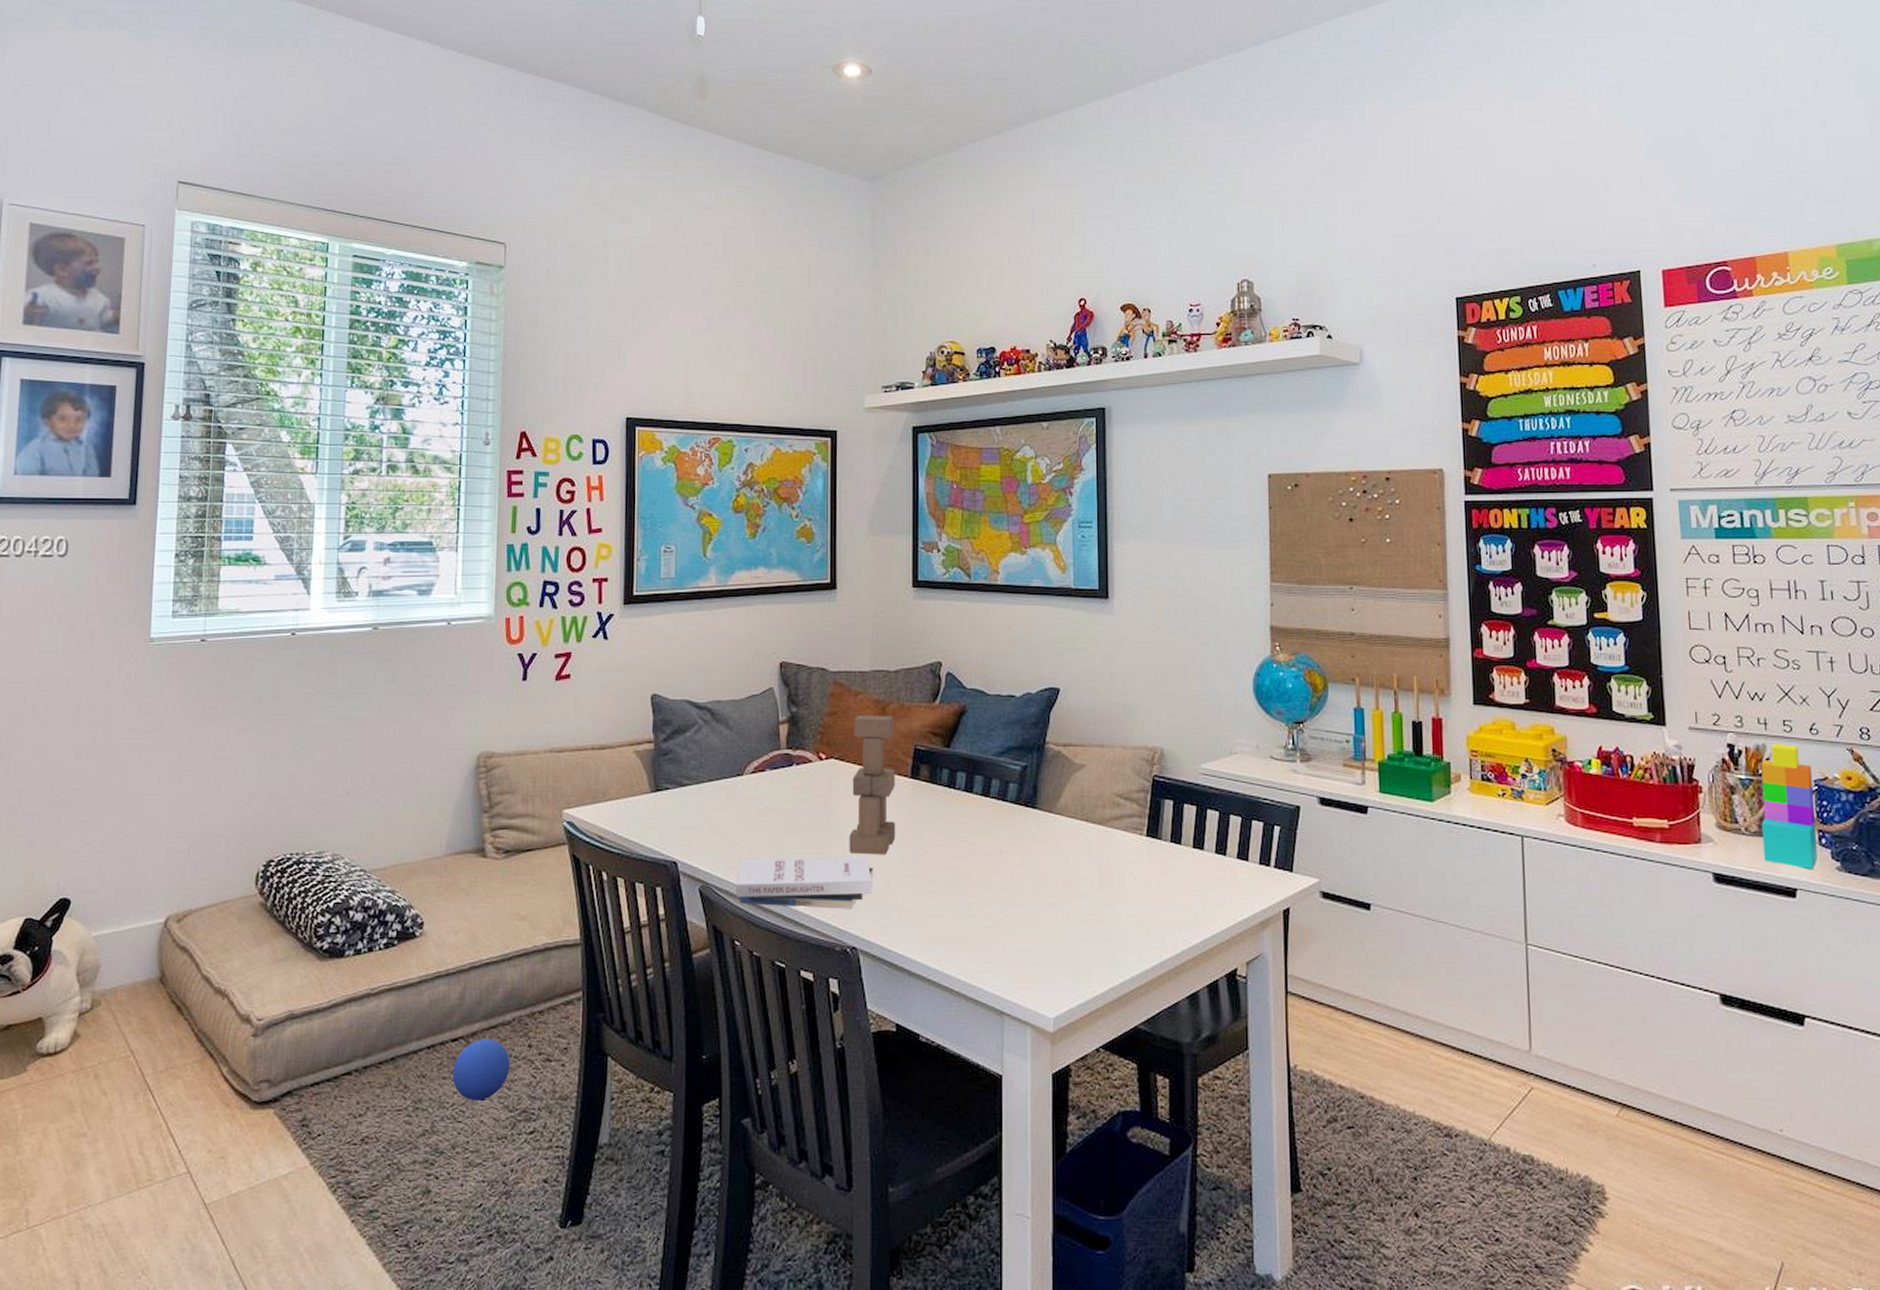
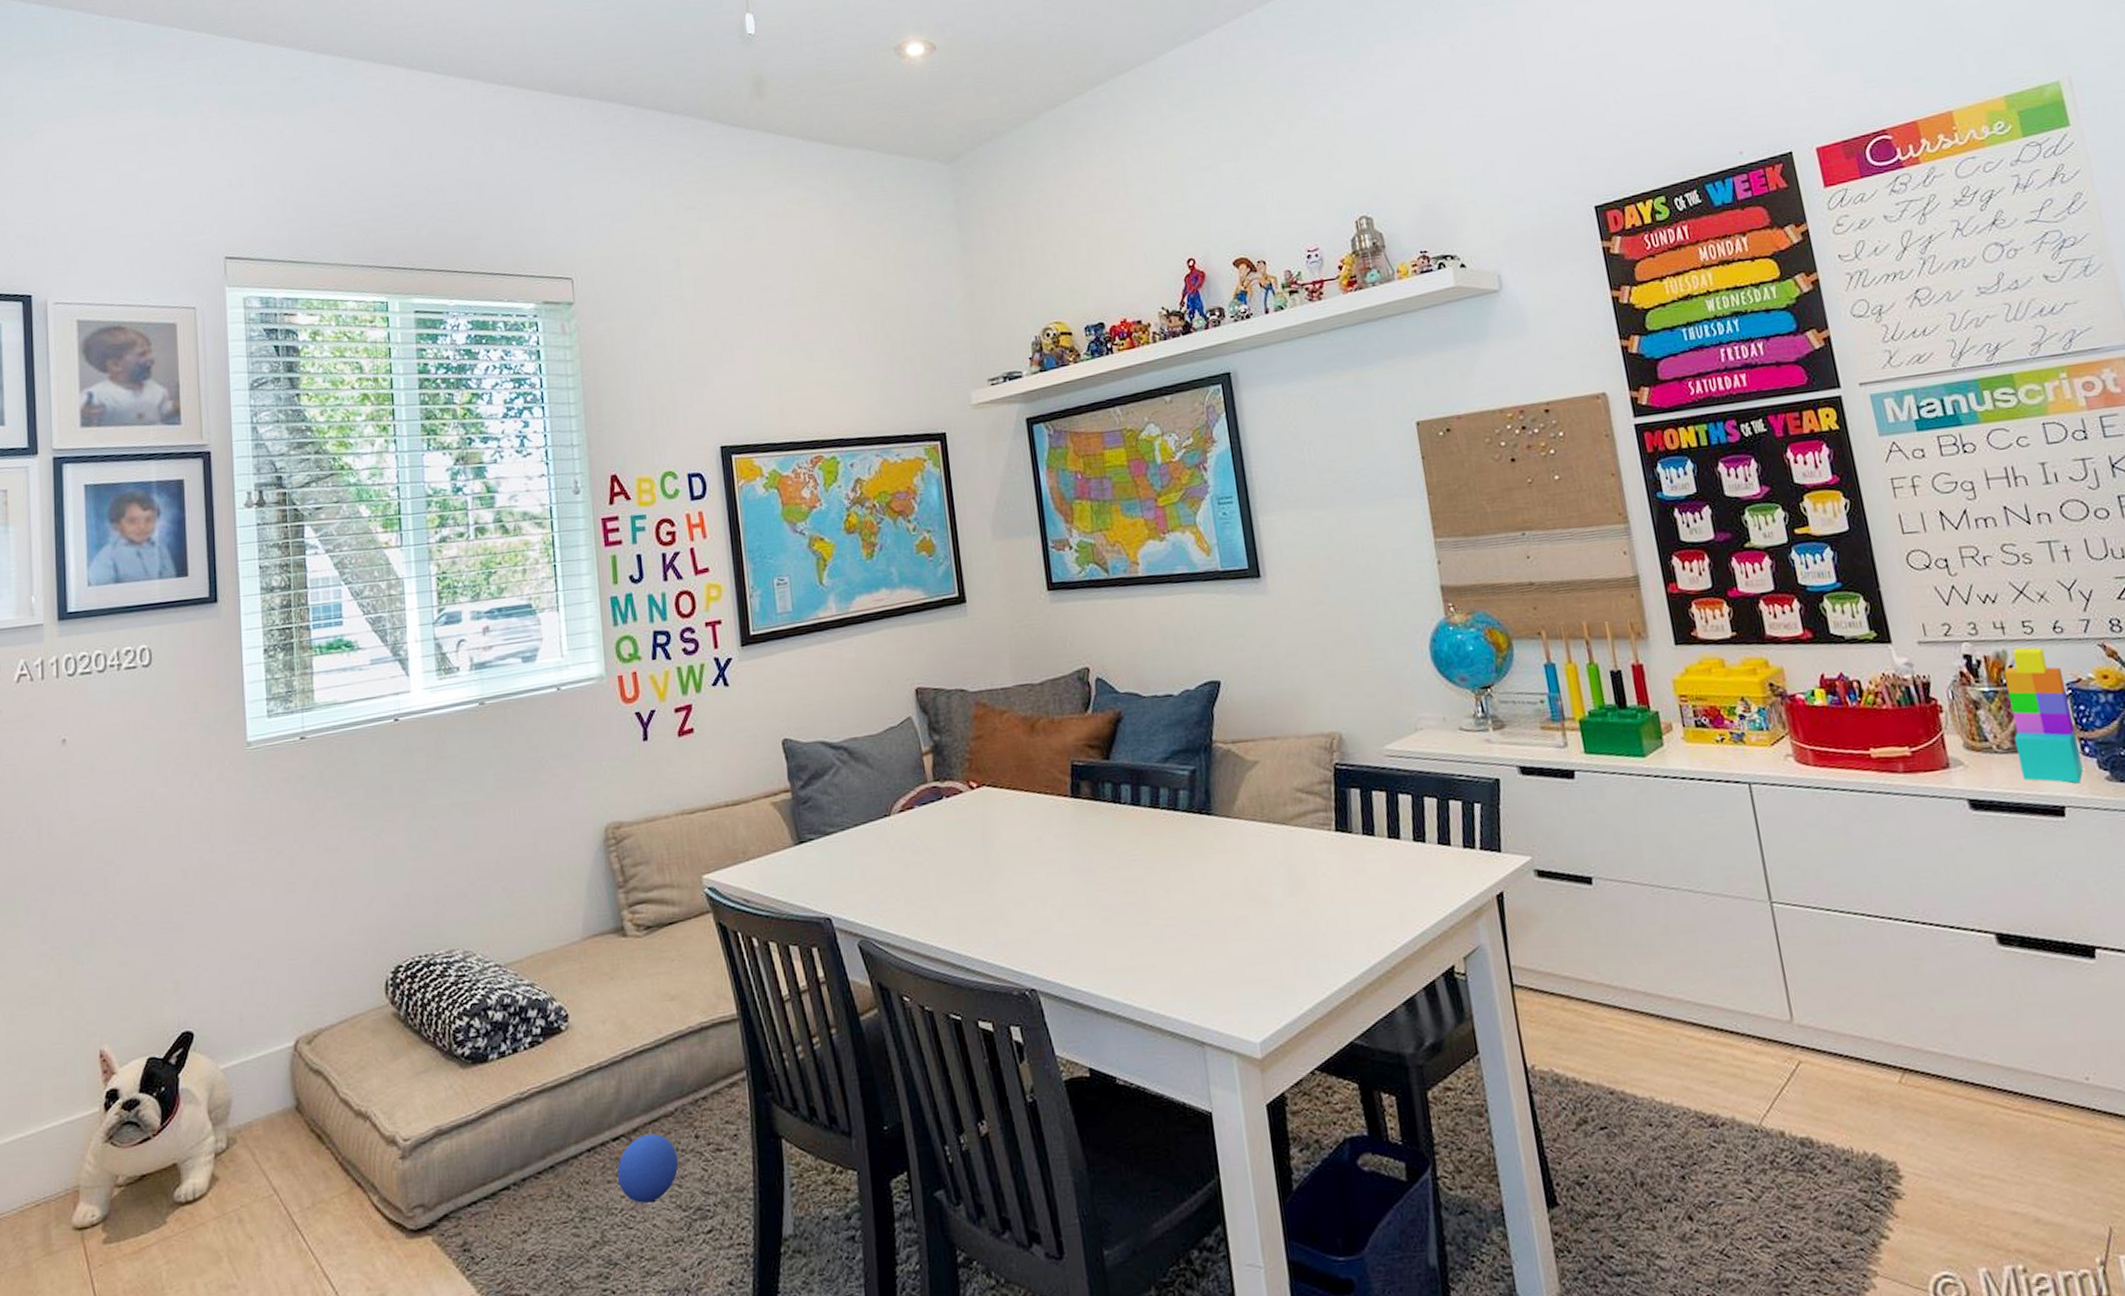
books: present [736,856,874,909] -> none [897,888,1045,956]
toy blocks: present [849,715,896,855] -> none [1002,732,1064,888]

